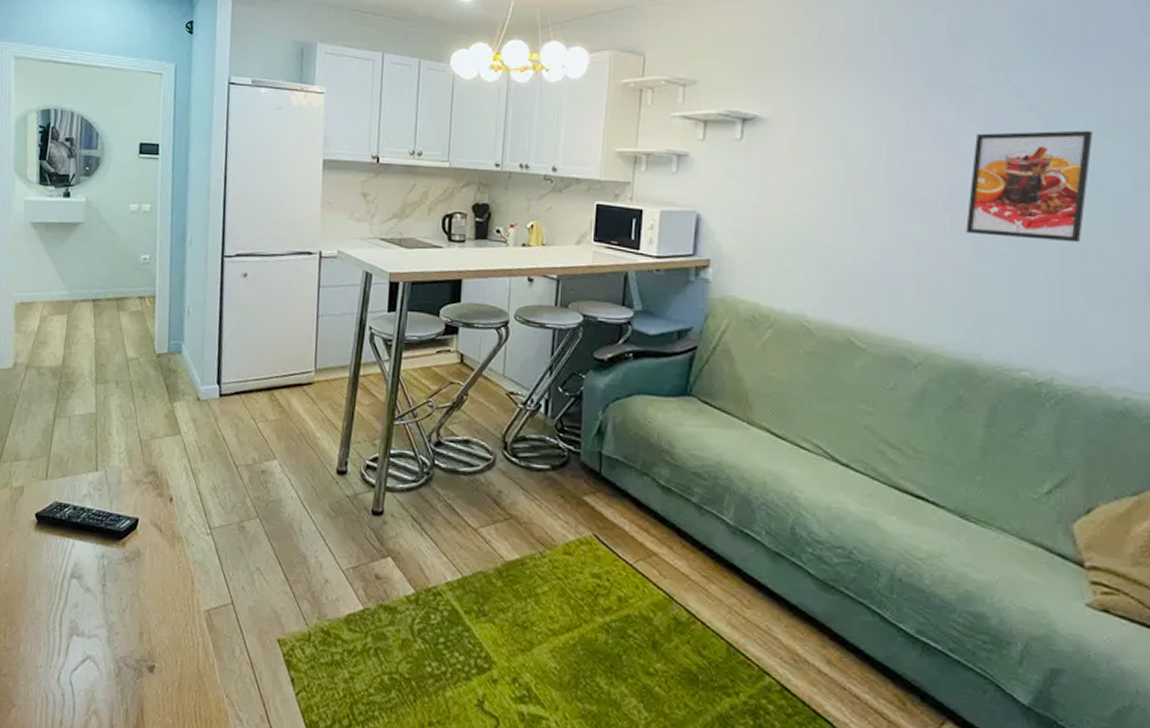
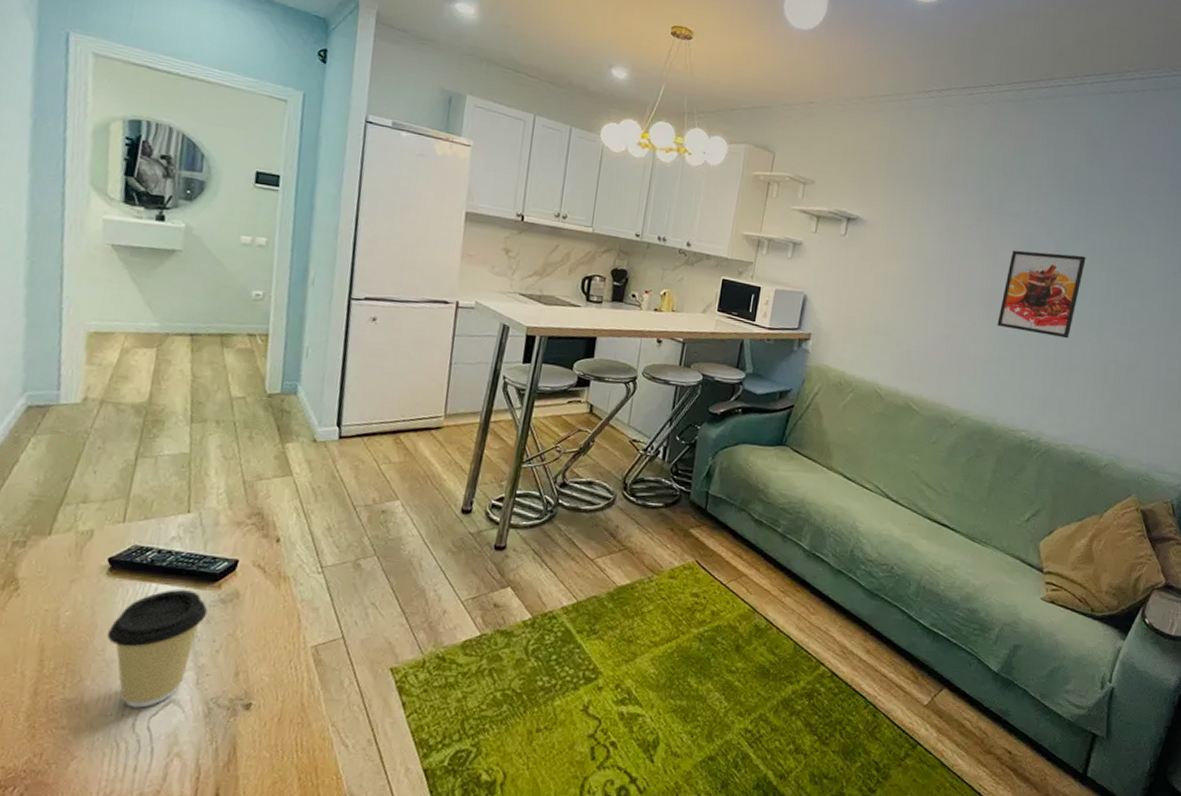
coffee cup: none [36,546,115,662] -> present [106,589,208,708]

